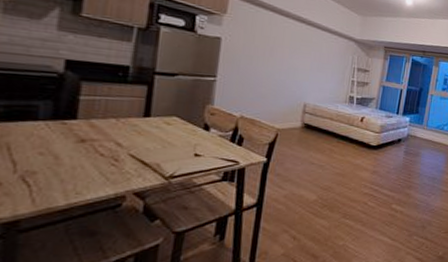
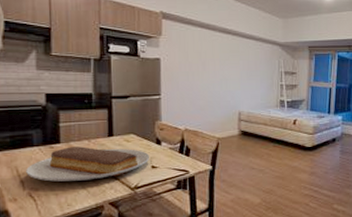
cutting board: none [22,124,194,165] -> present [26,146,150,182]

